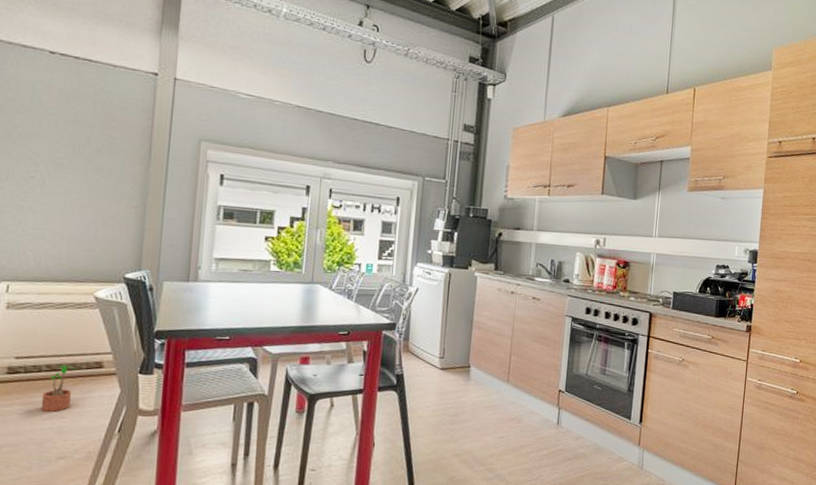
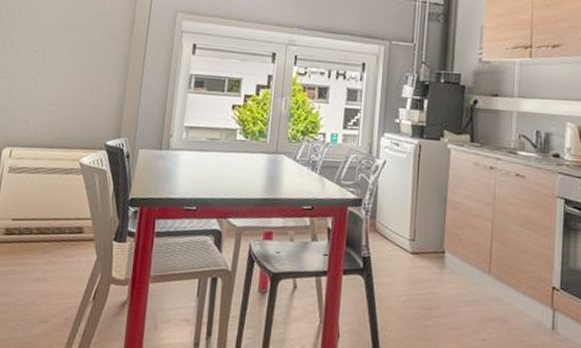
potted plant: present [40,364,79,412] -> none [29,228,63,275]

